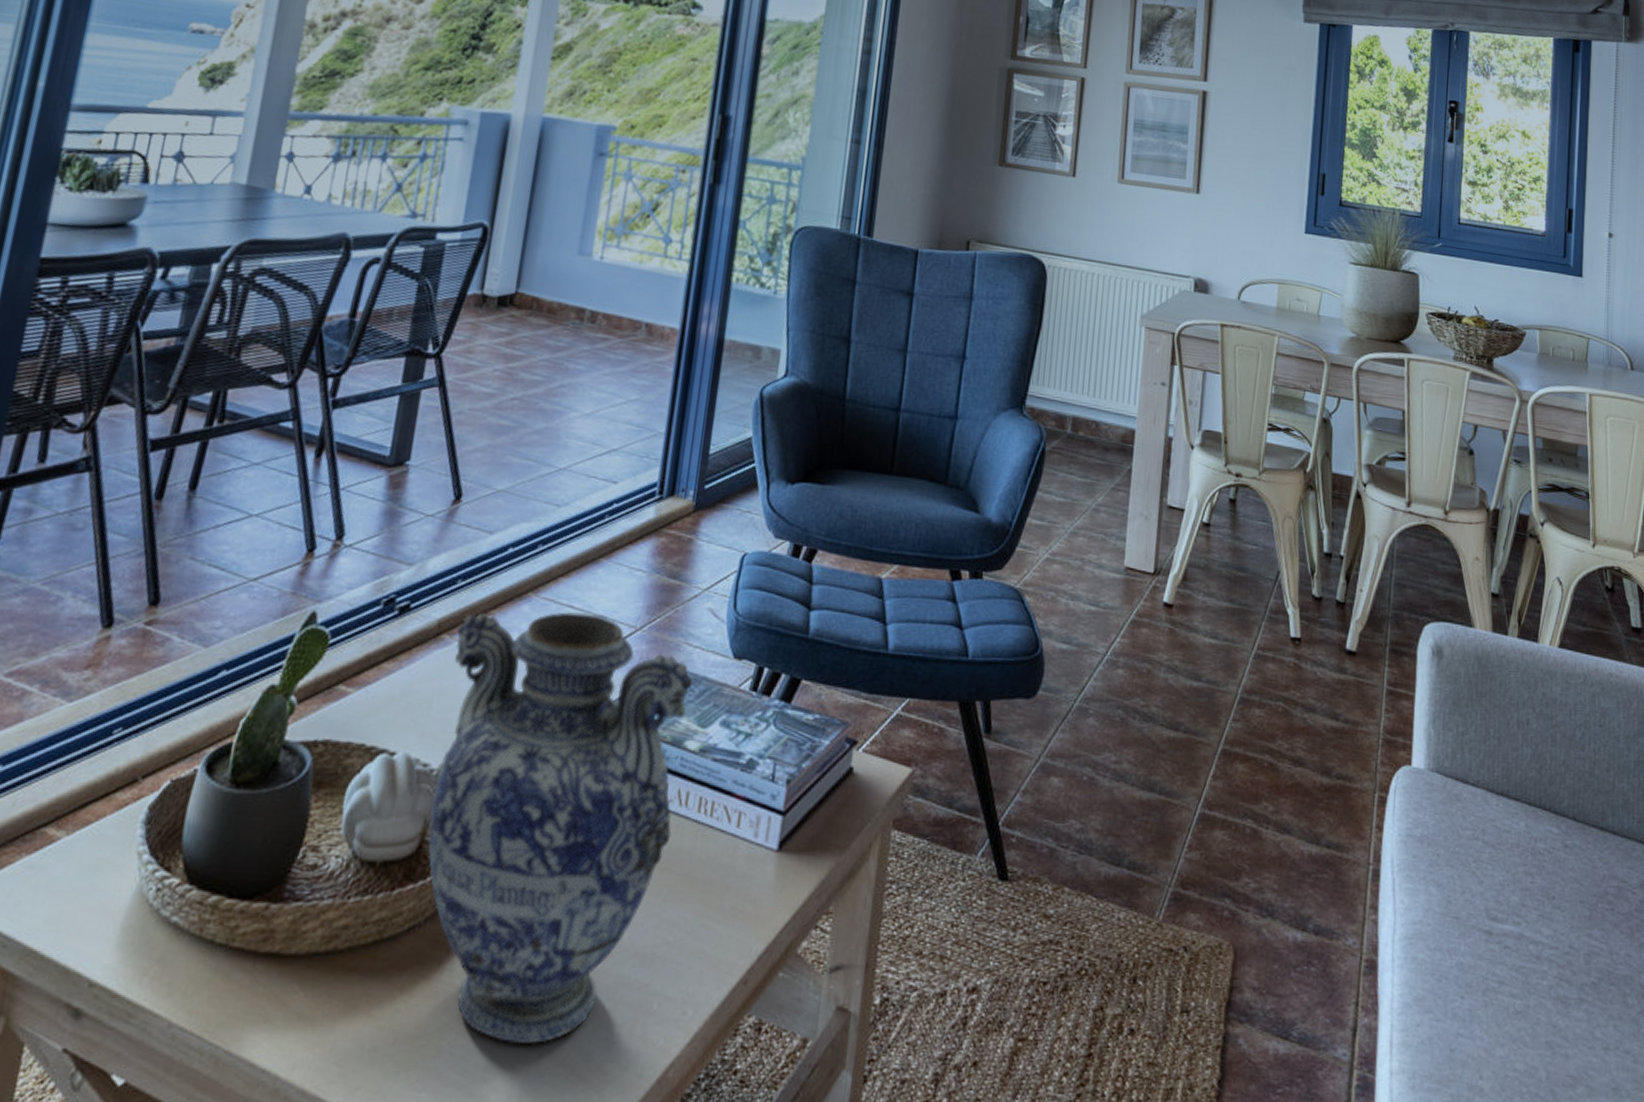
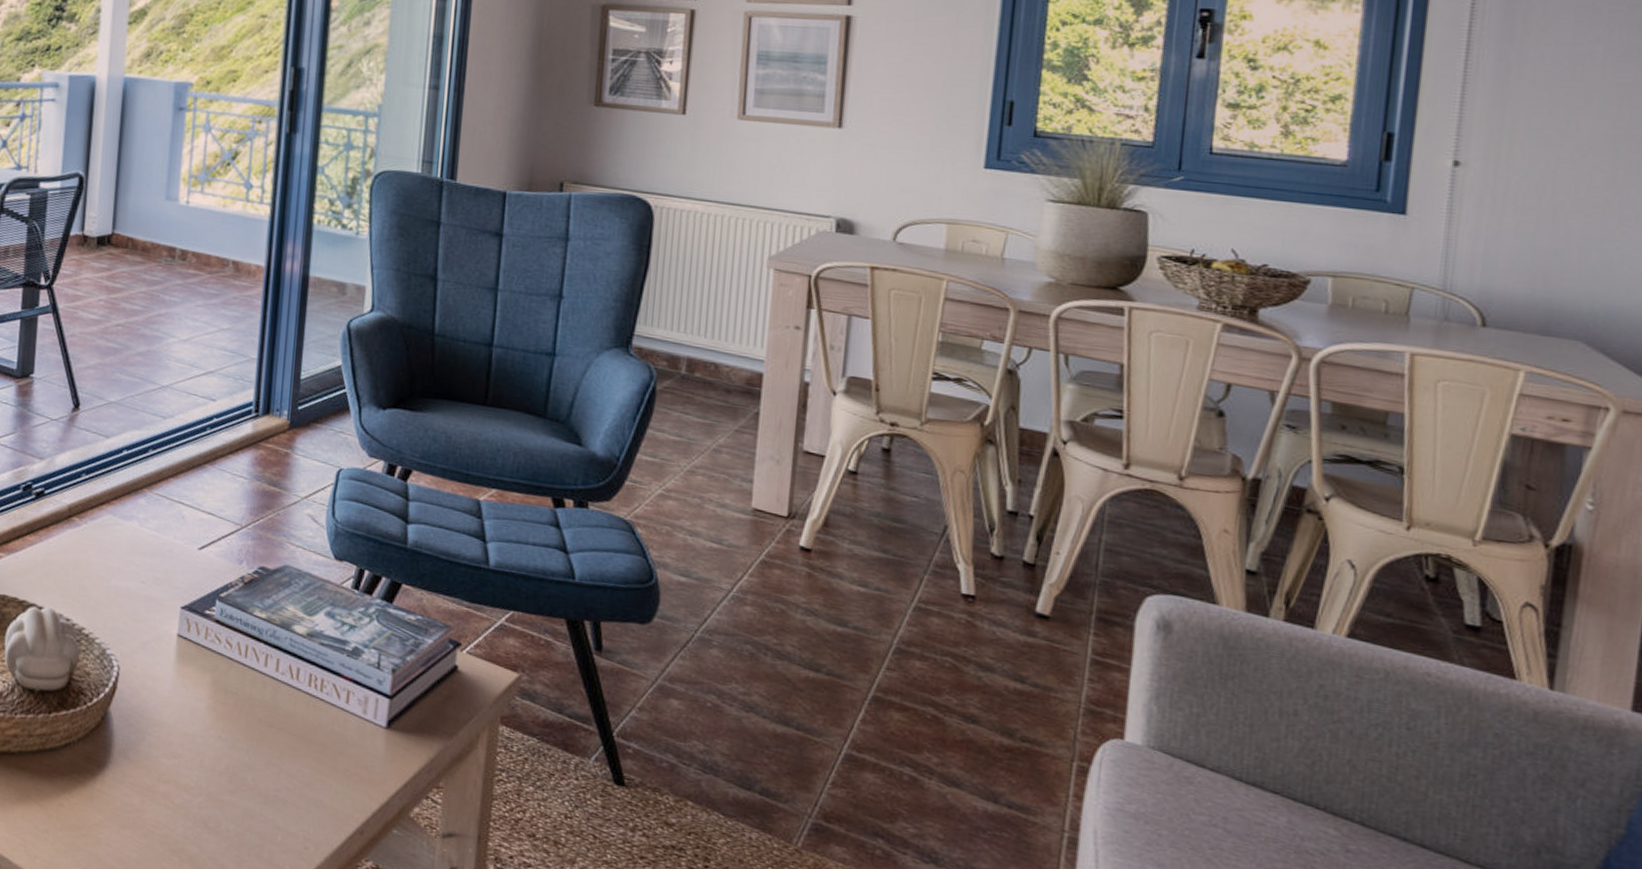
vase: present [428,612,693,1045] -> none [75,502,297,850]

